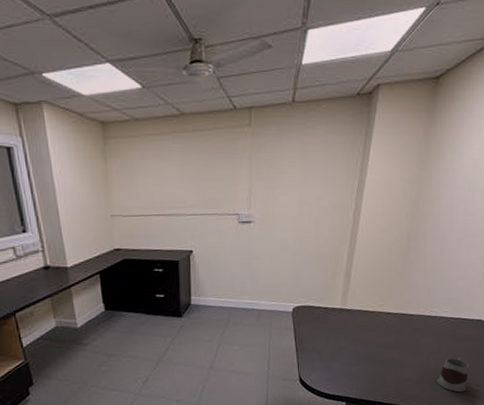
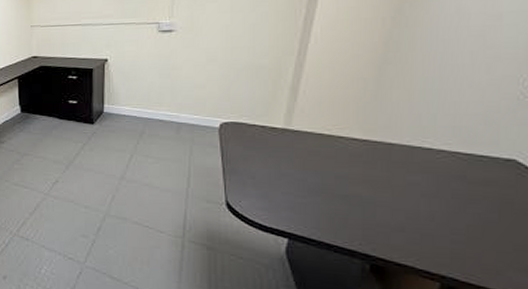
mug: present [436,357,470,392] -> none [431,205,492,254]

